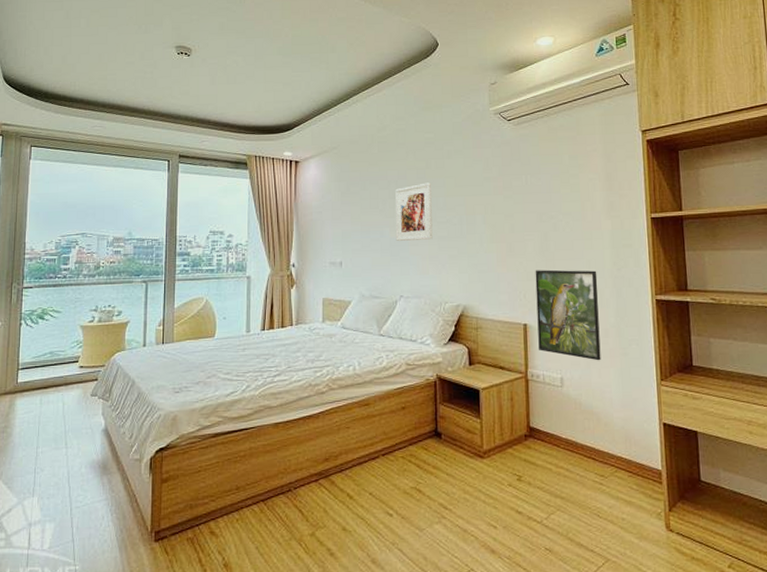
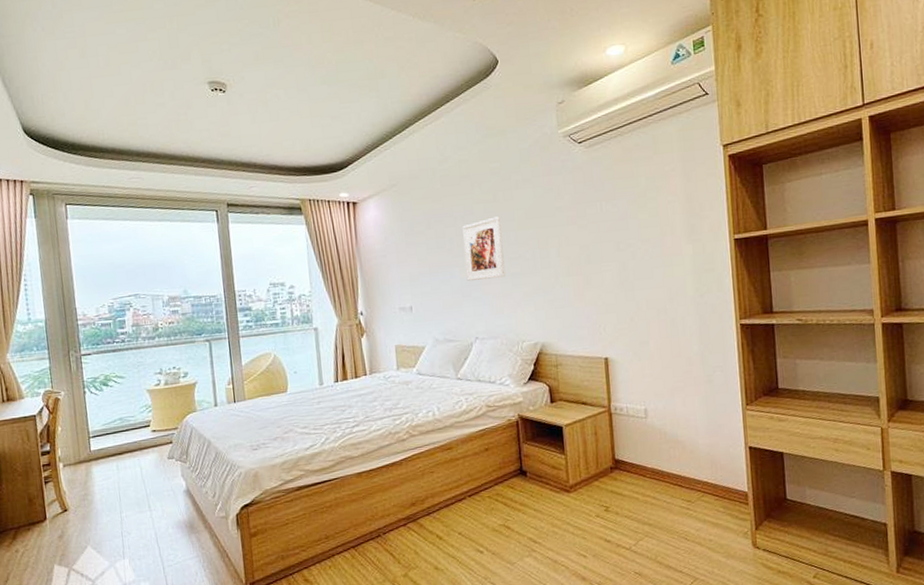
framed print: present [535,269,601,361] -> none [614,298,685,390]

